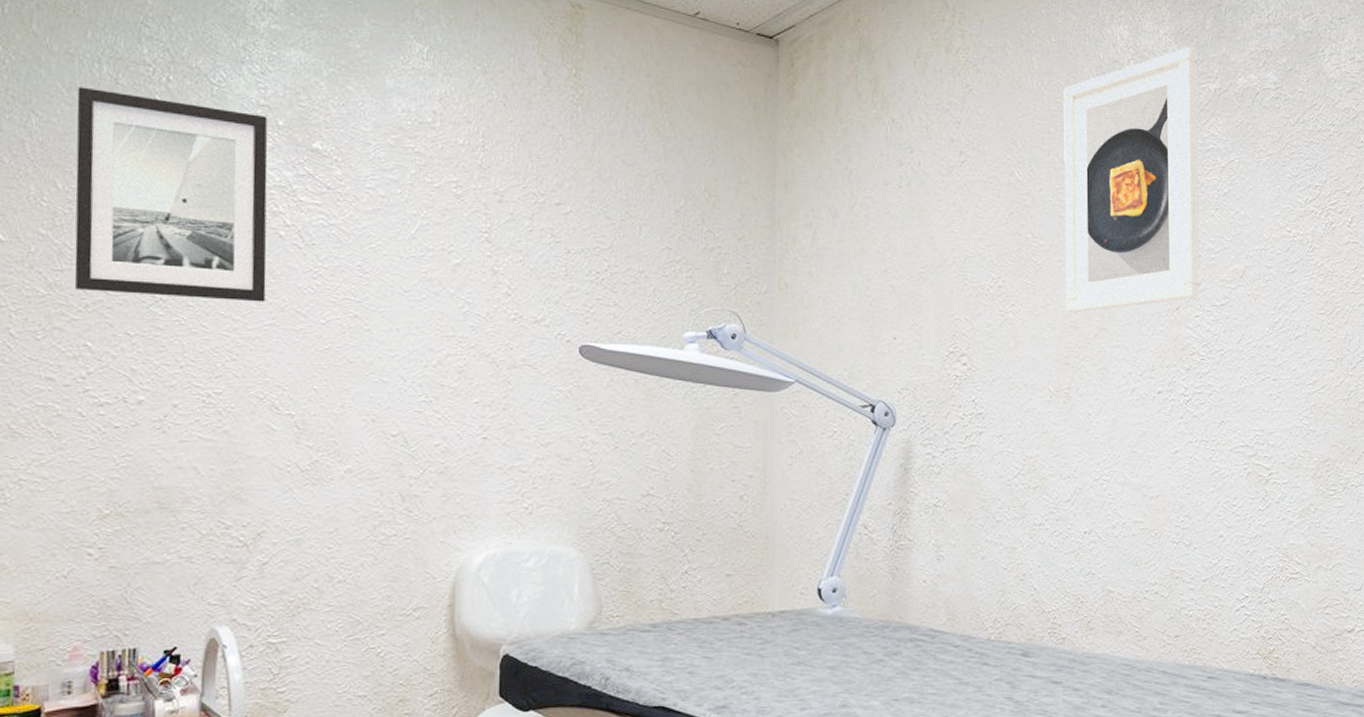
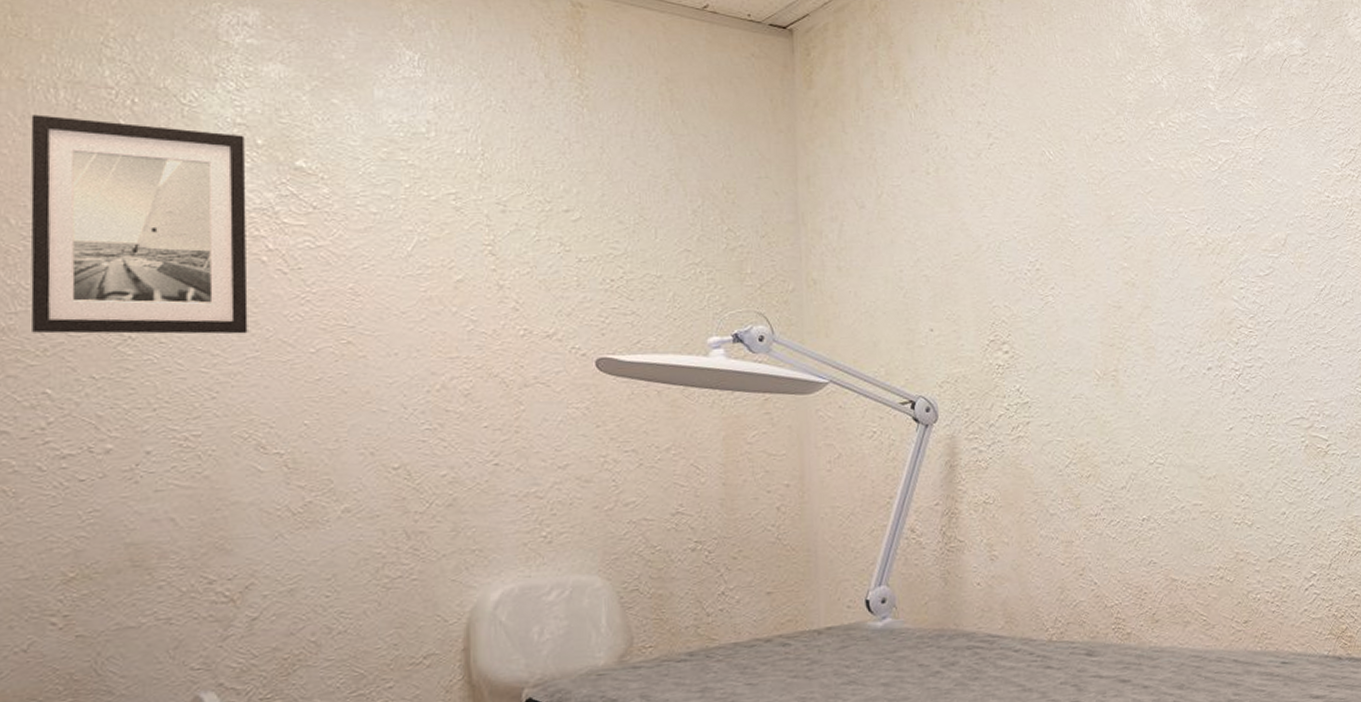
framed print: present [1063,46,1200,313] -> none [1089,16,1243,293]

